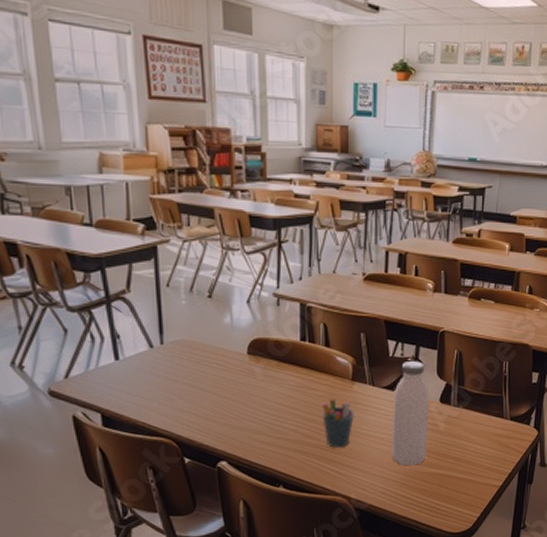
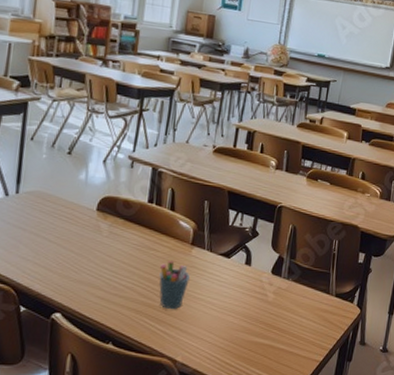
water bottle: present [392,360,430,466] -> none [220,230,263,334]

